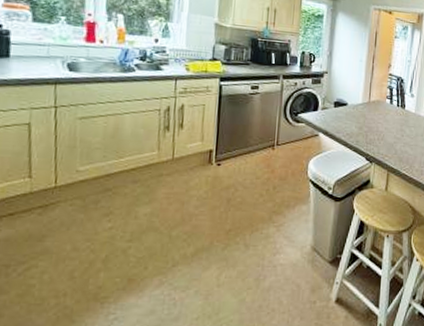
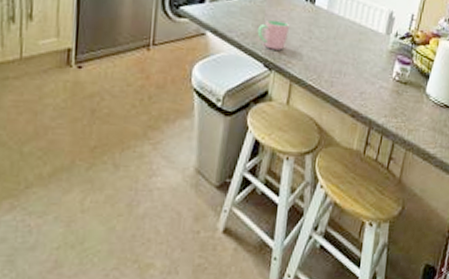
cup: none [360,123,385,146] -> present [257,20,289,50]

